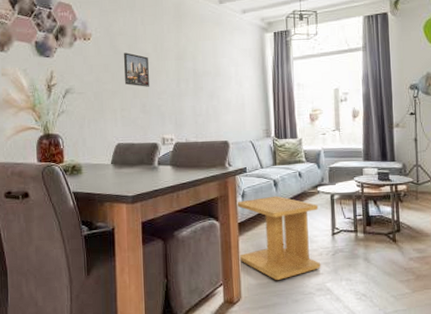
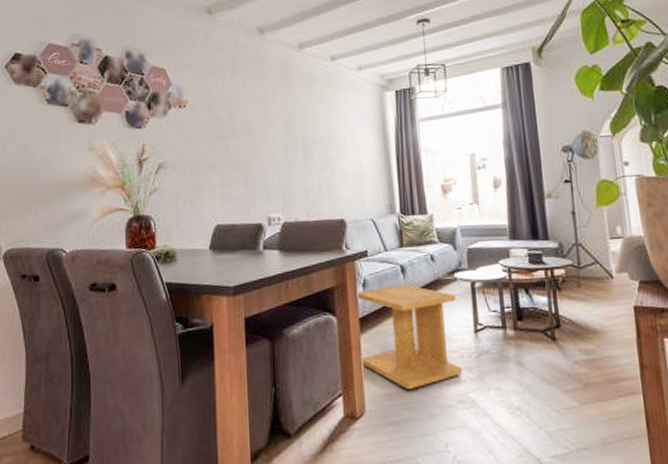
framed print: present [124,52,150,87] -> none [224,120,254,159]

